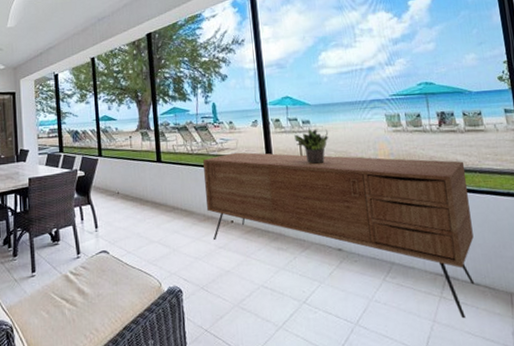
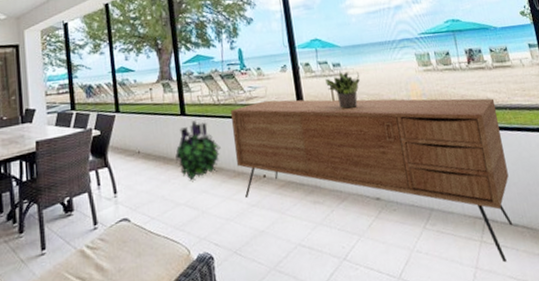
decorative plant: none [151,167,193,220] -> present [175,120,221,180]

